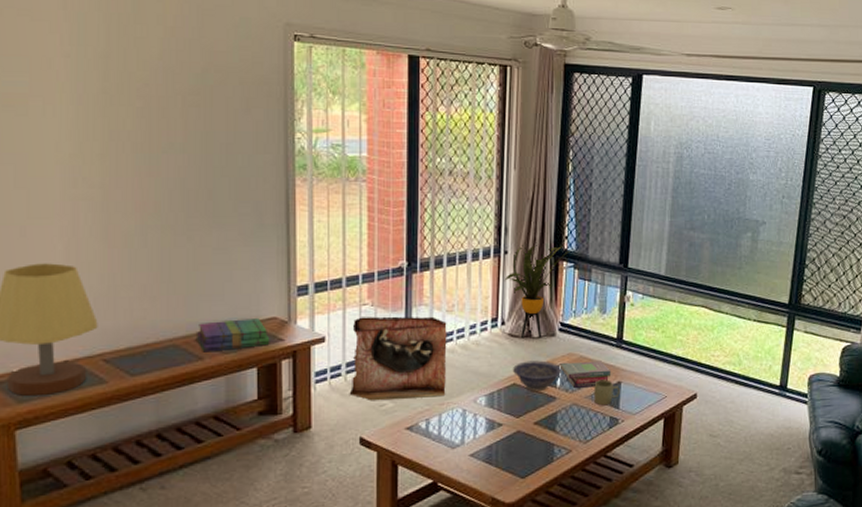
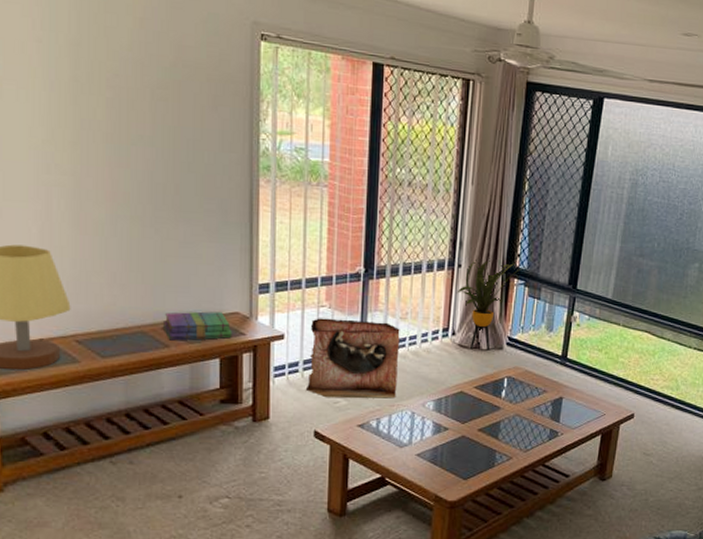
decorative bowl: present [513,360,562,391] -> none [461,371,508,400]
books: present [559,361,612,388] -> none [505,375,554,400]
mug: present [593,379,620,406] -> none [535,394,561,419]

